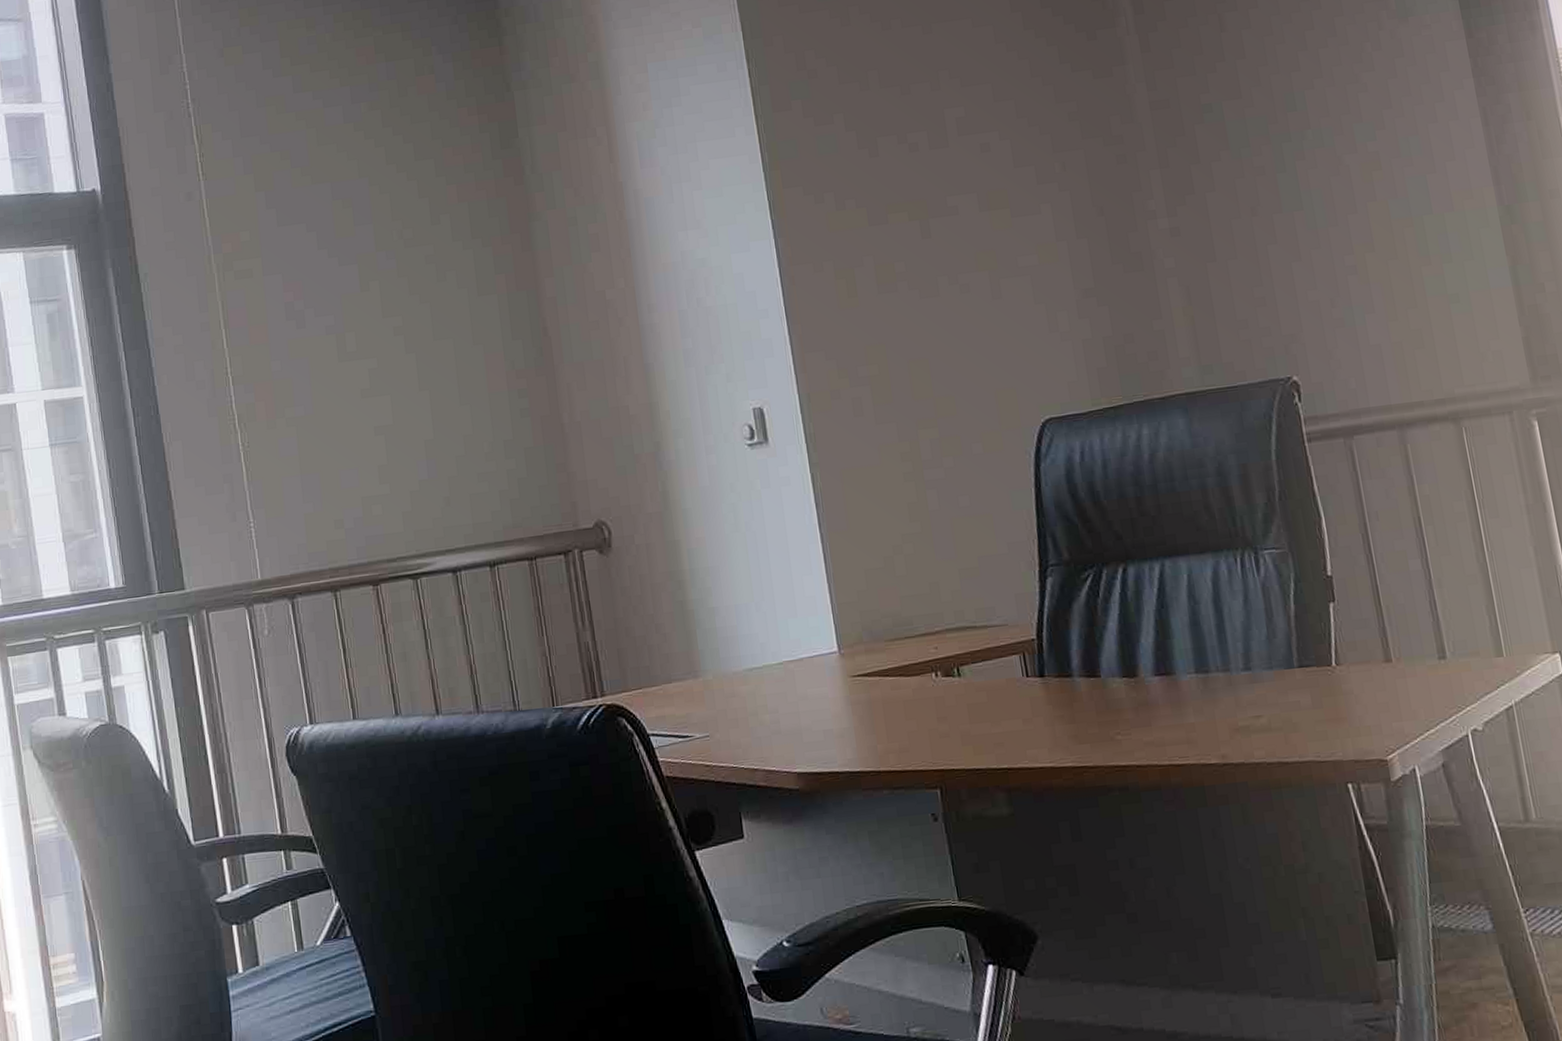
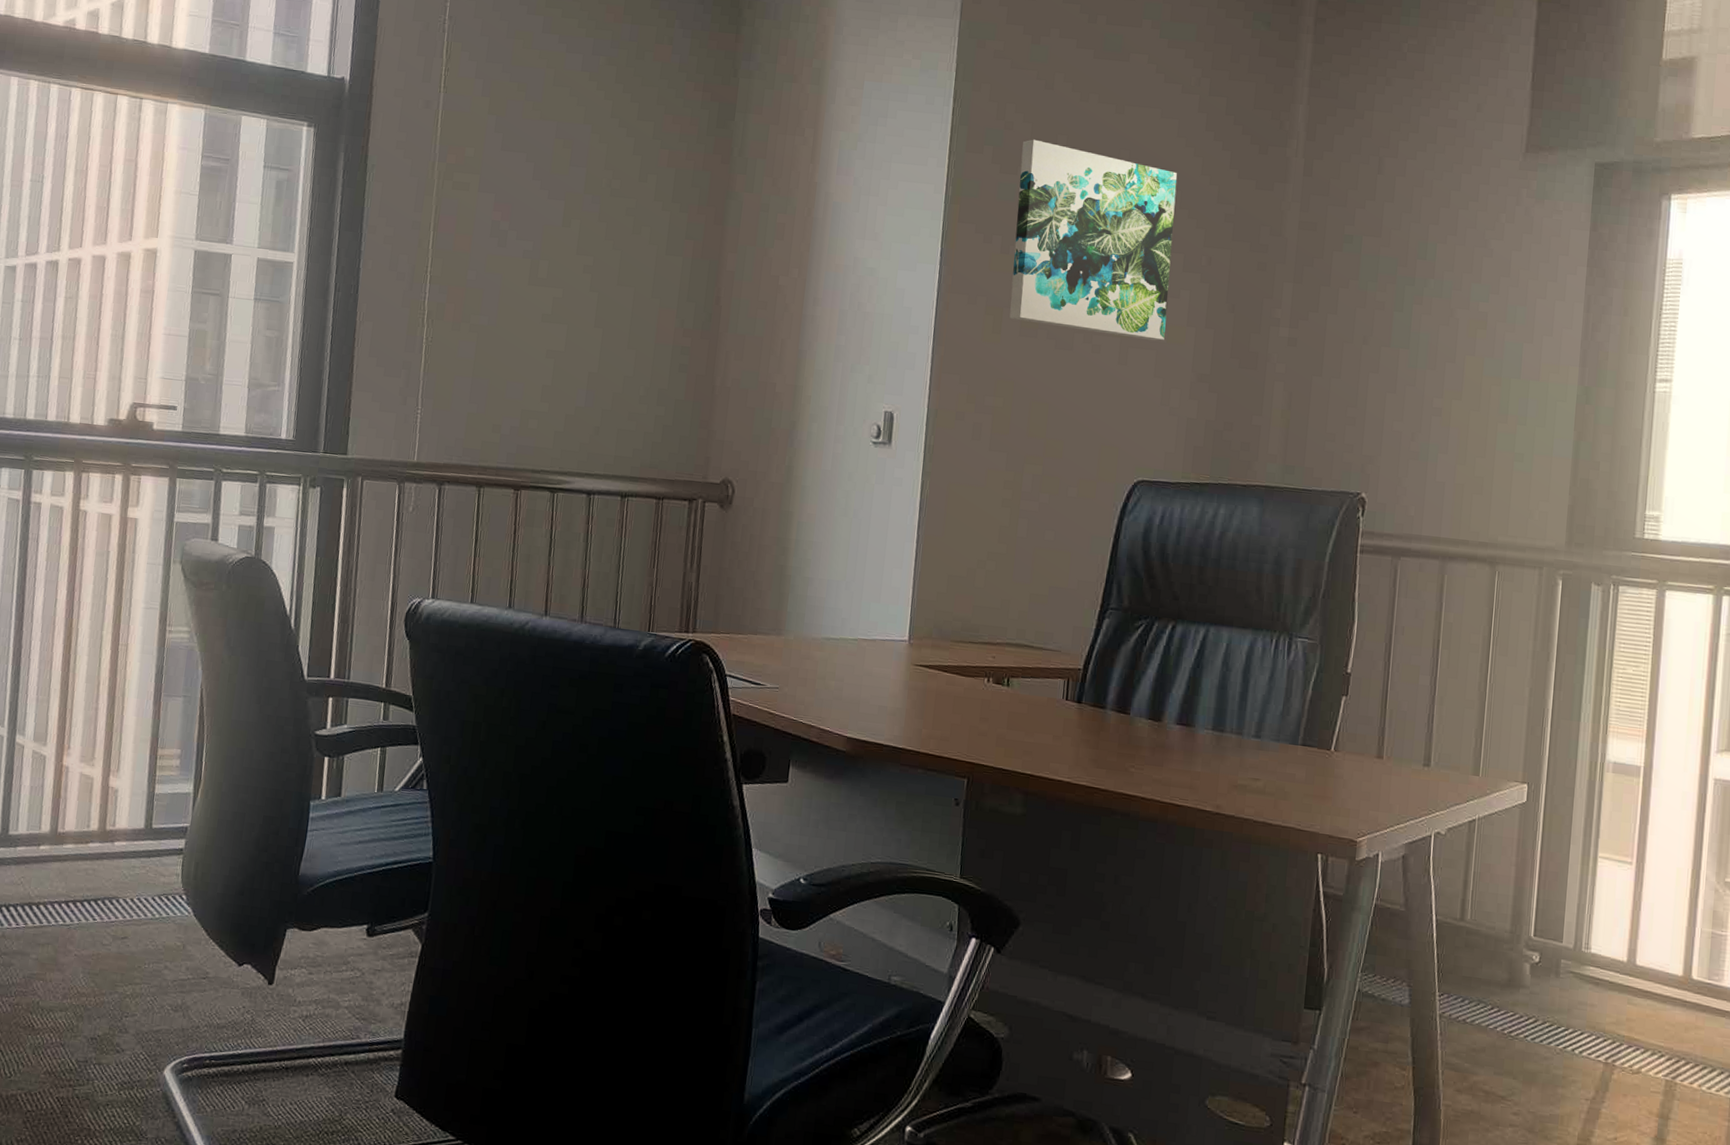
wall art: none [832,81,1036,278] -> present [1009,139,1177,341]

